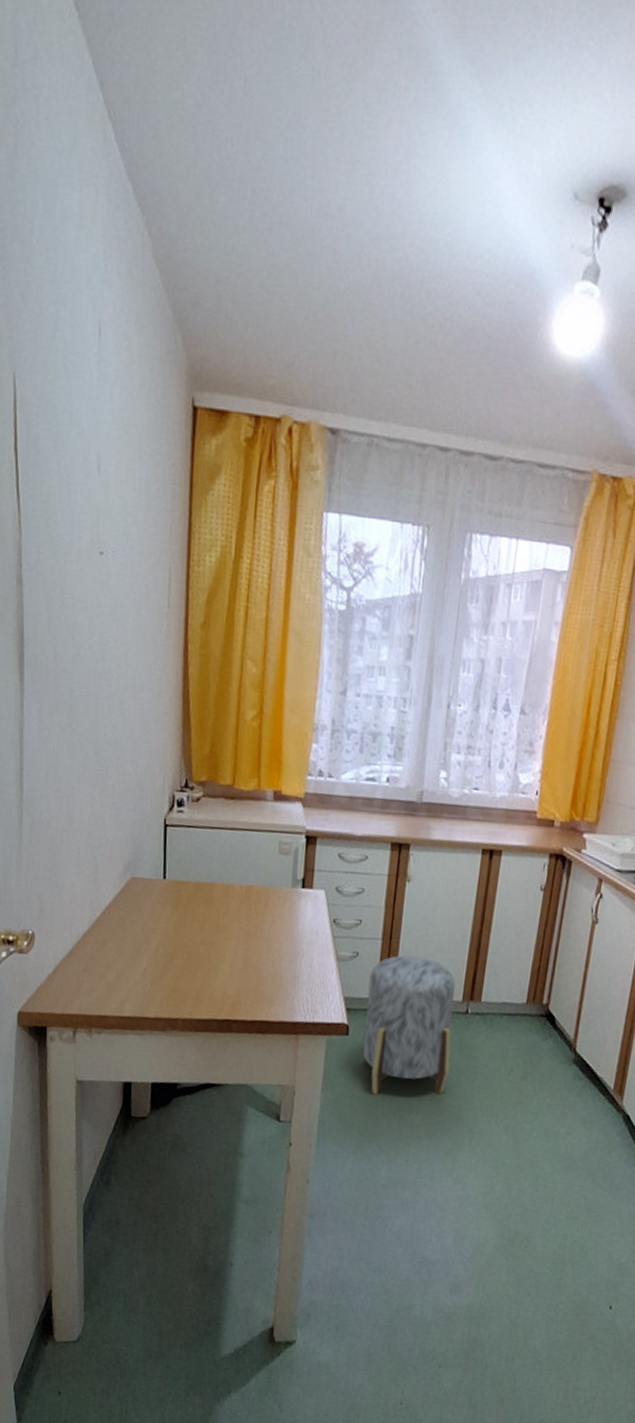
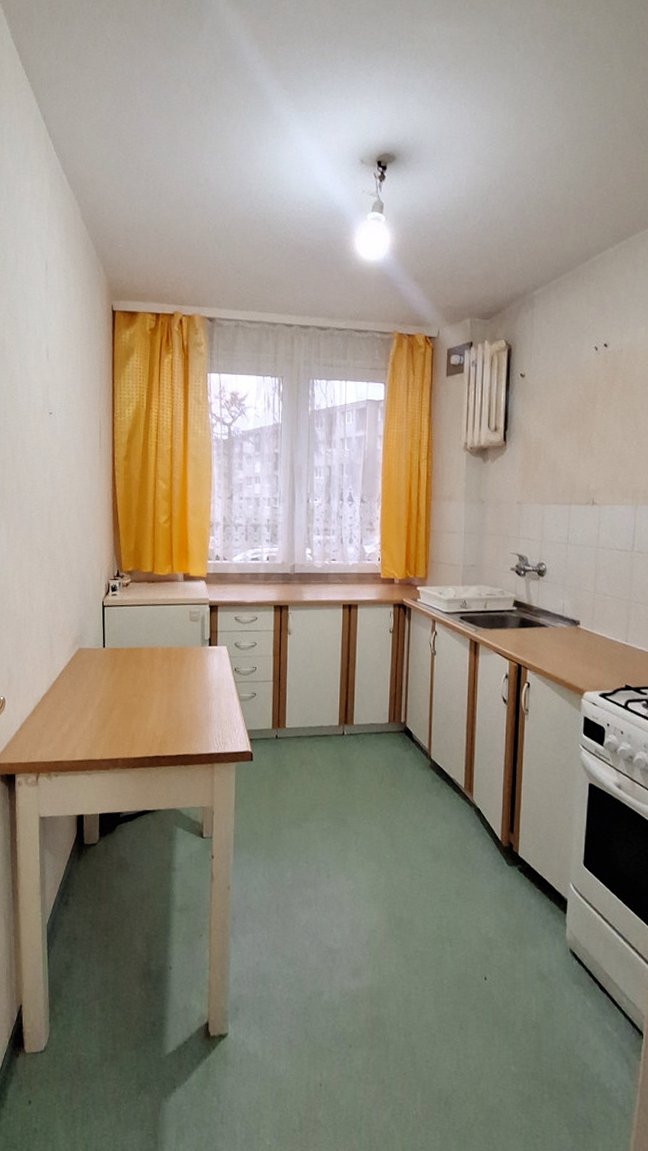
stool: present [362,955,455,1095] -> none [264,692,334,809]

